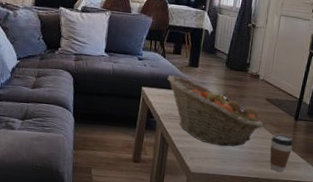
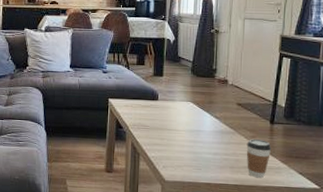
fruit basket: present [167,75,263,147] -> none [133,85,237,154]

